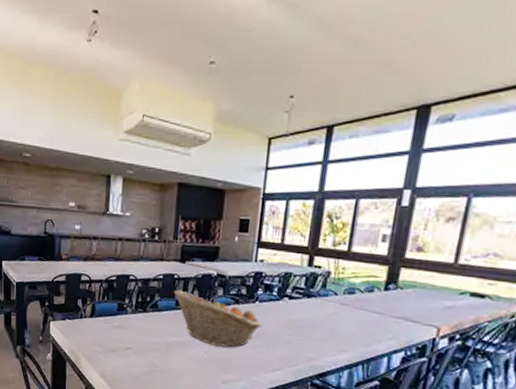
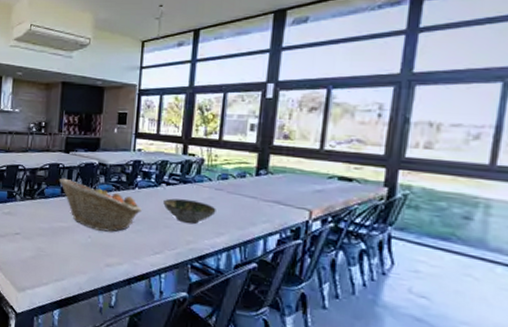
bowl: none [285,313,341,341] -> present [163,198,216,225]

